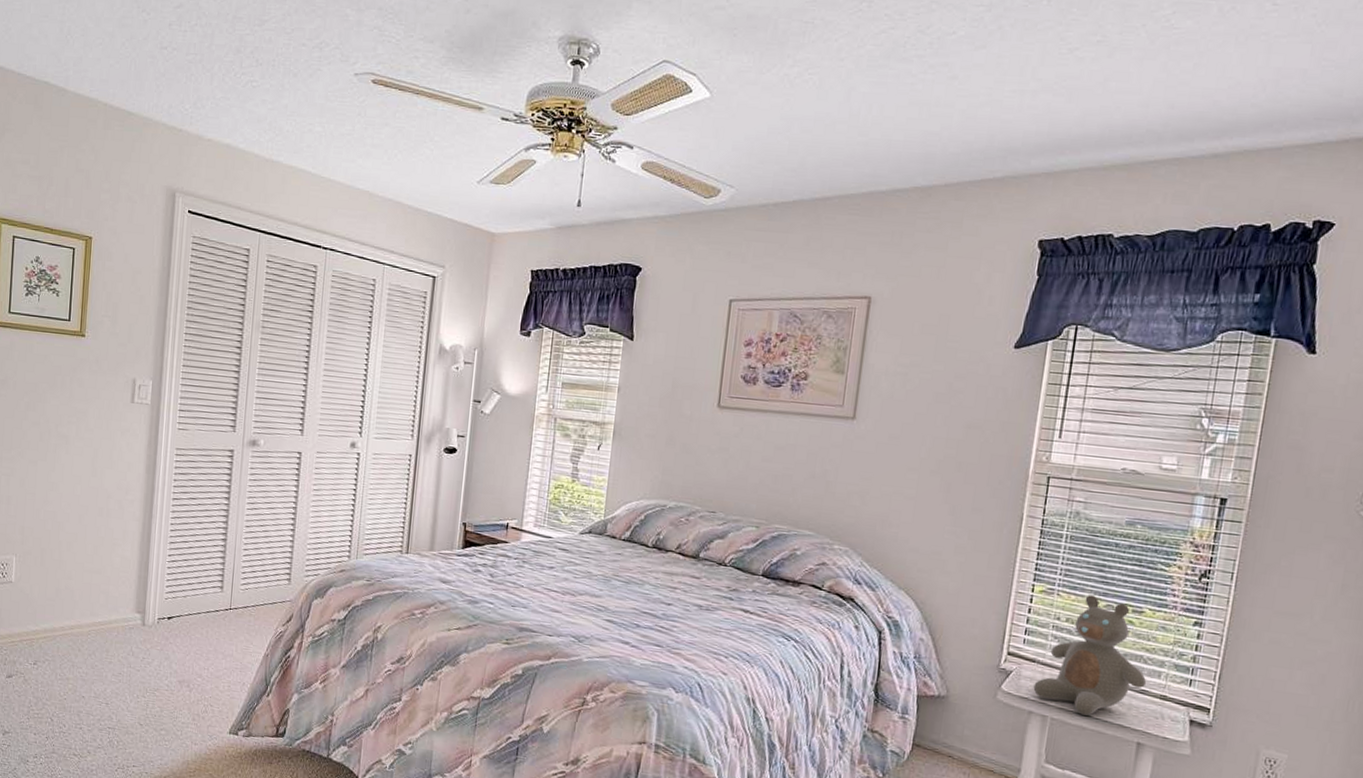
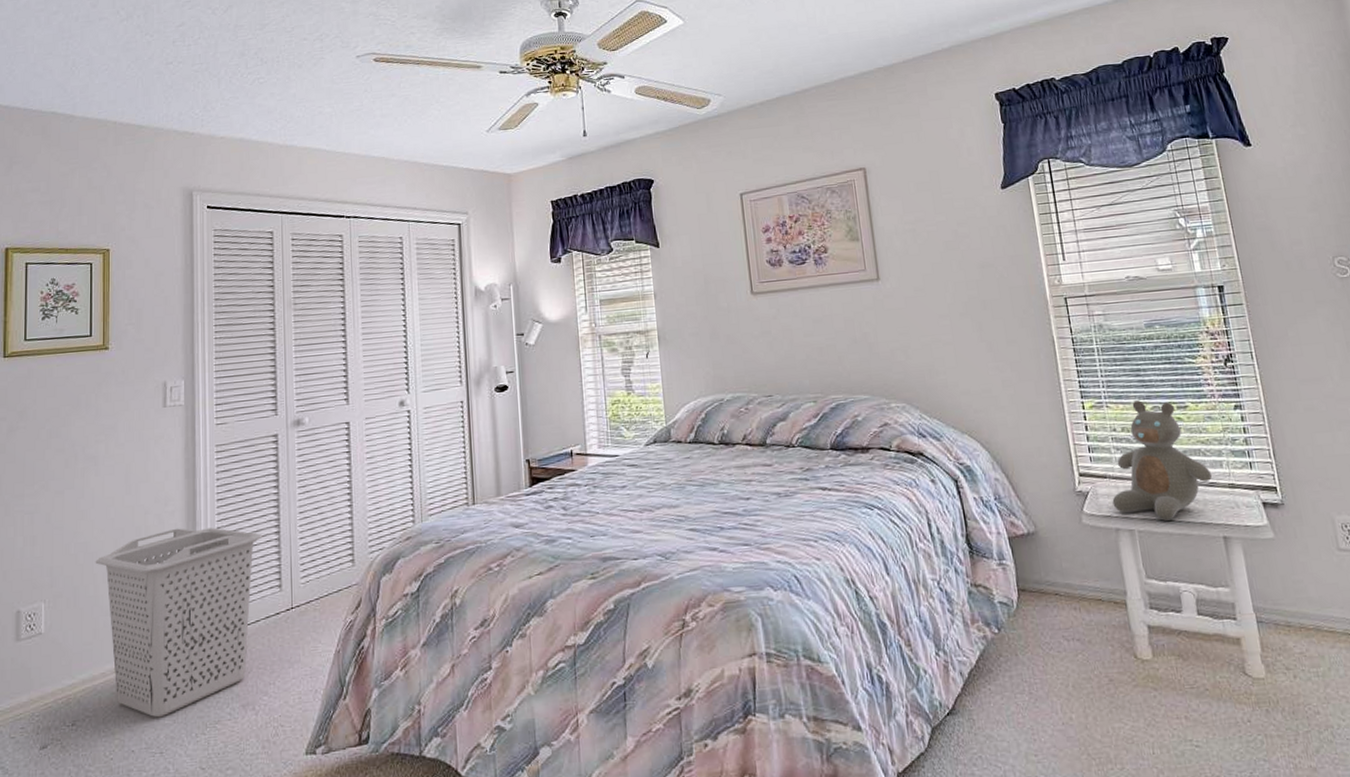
laundry basket: none [61,516,211,675] -> present [95,527,263,718]

